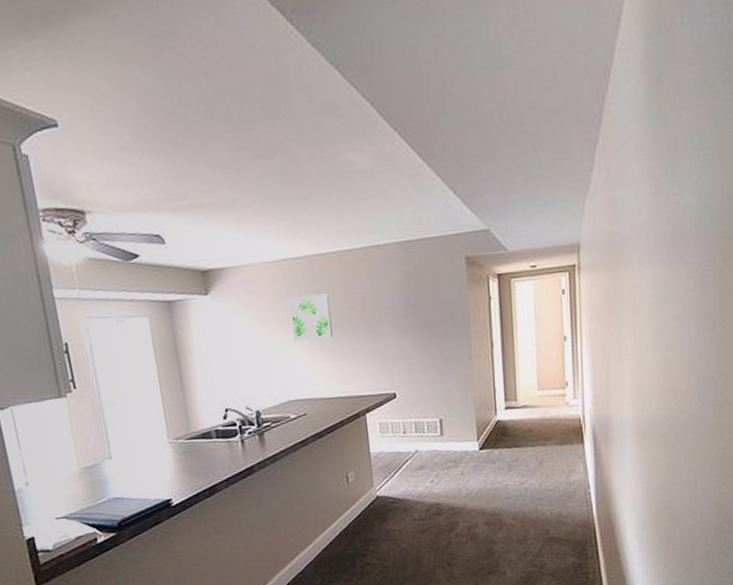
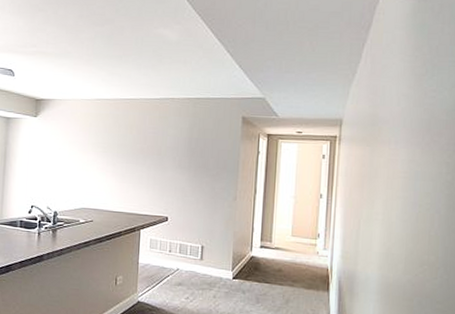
wall art: present [287,293,333,341] -> none [93,128,128,164]

